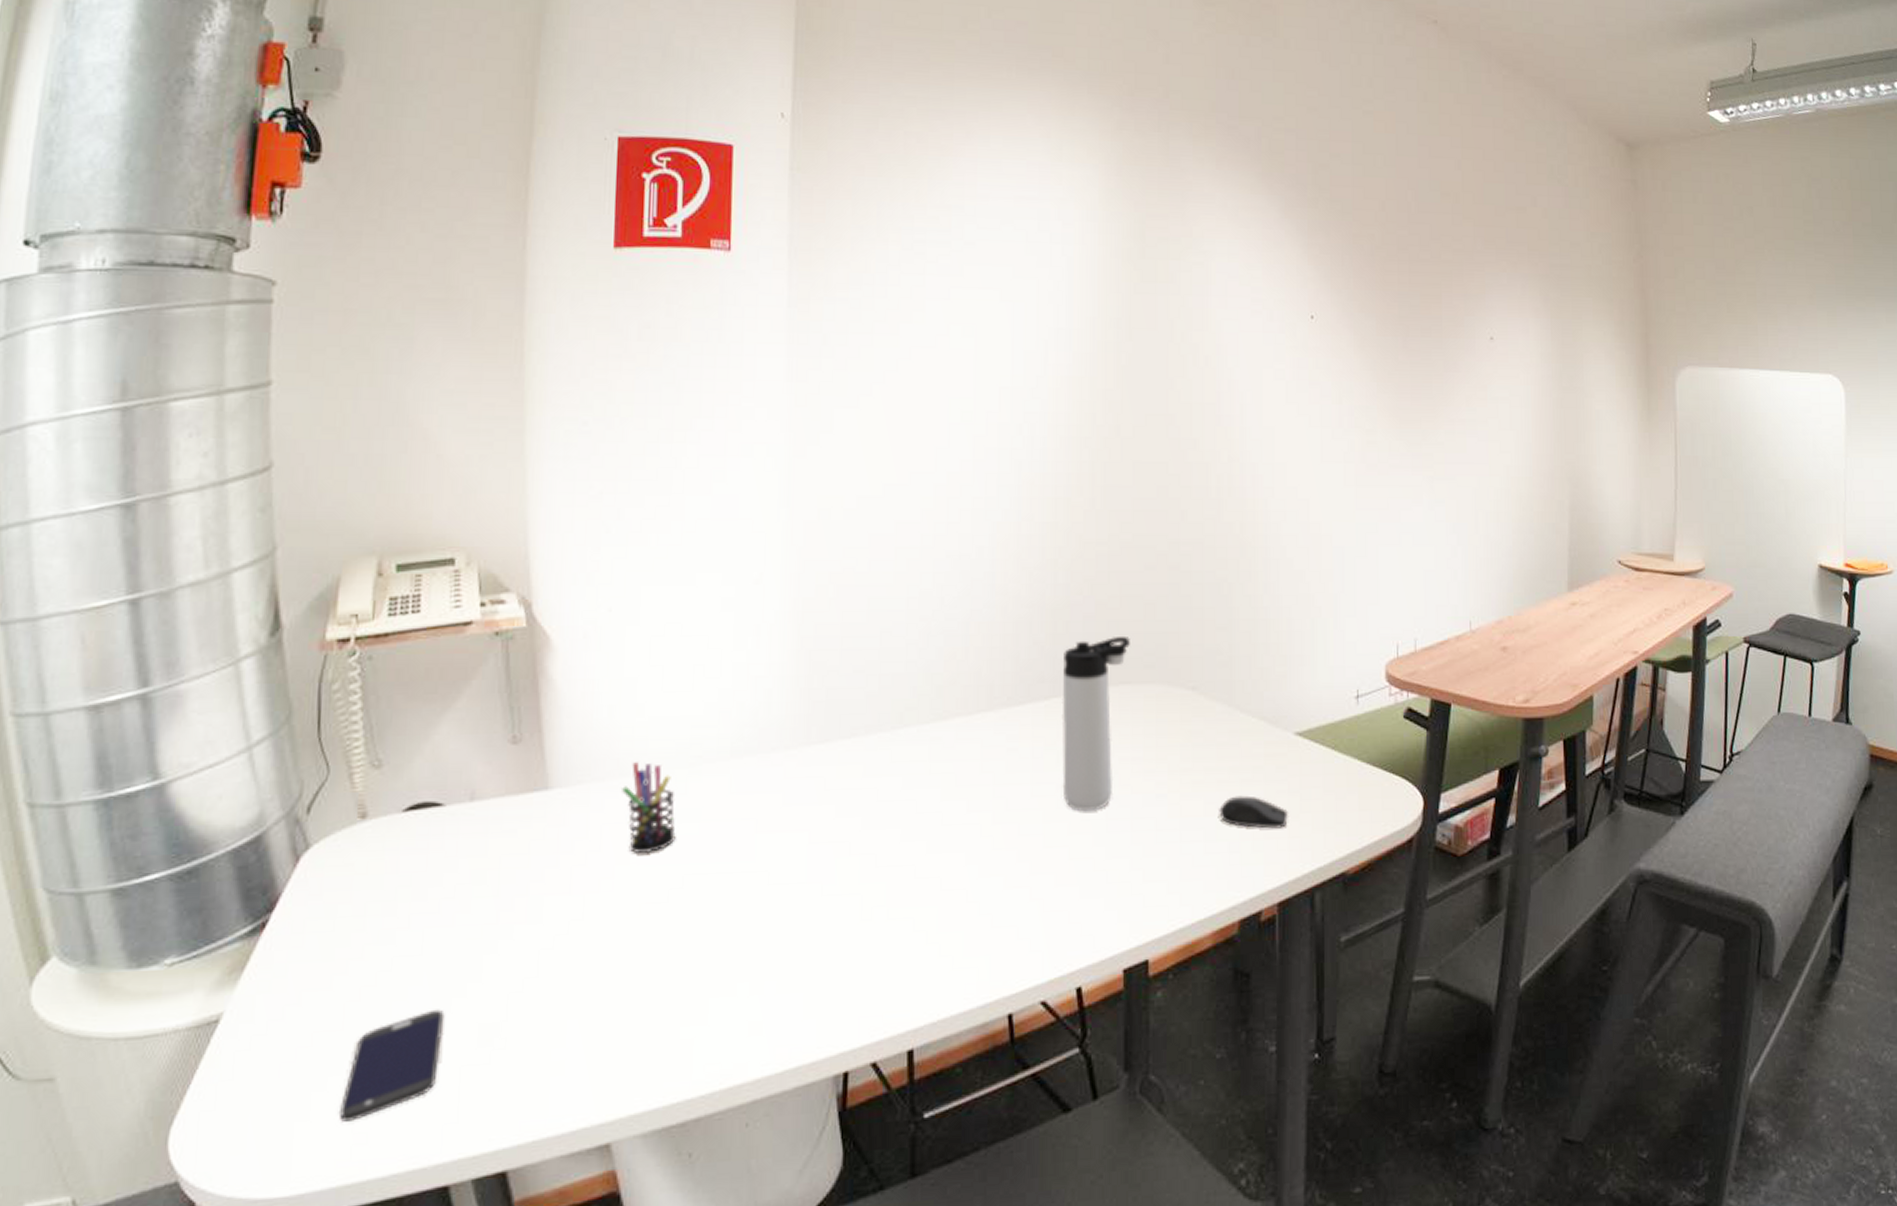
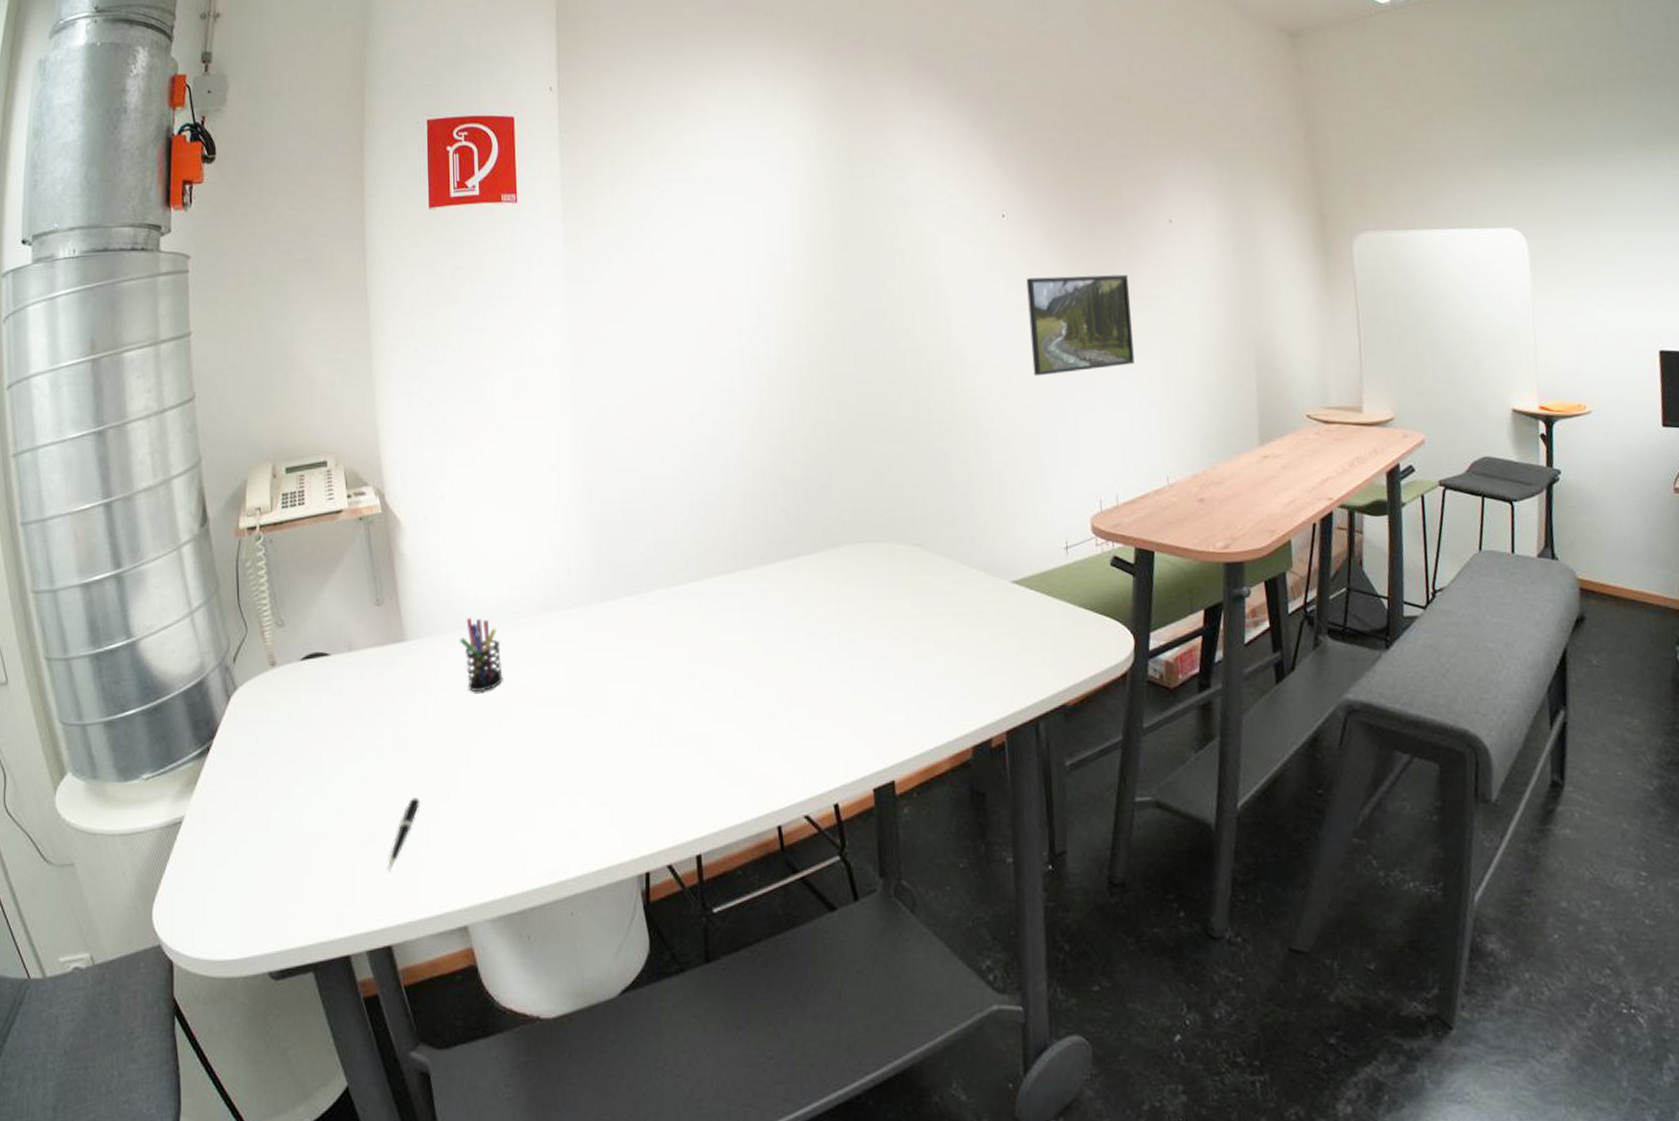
smartphone: present [338,1009,445,1122] -> none [268,815,340,903]
pen: none [508,985,555,1079] -> present [388,797,419,872]
thermos bottle: present [1061,635,1130,812] -> none [805,501,861,653]
computer mouse: present [1219,795,1289,829] -> none [948,637,1012,666]
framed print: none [1333,390,1444,502] -> present [1026,274,1135,376]

